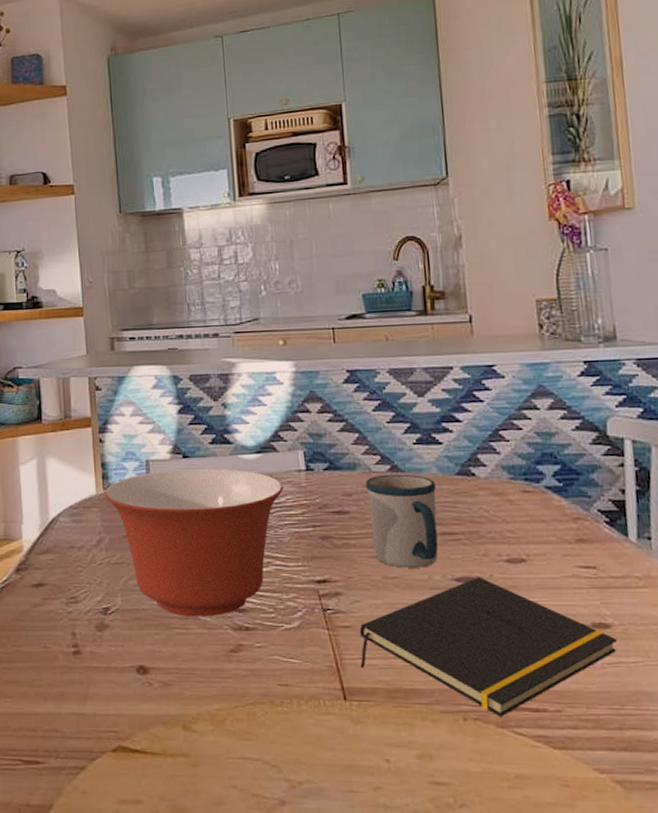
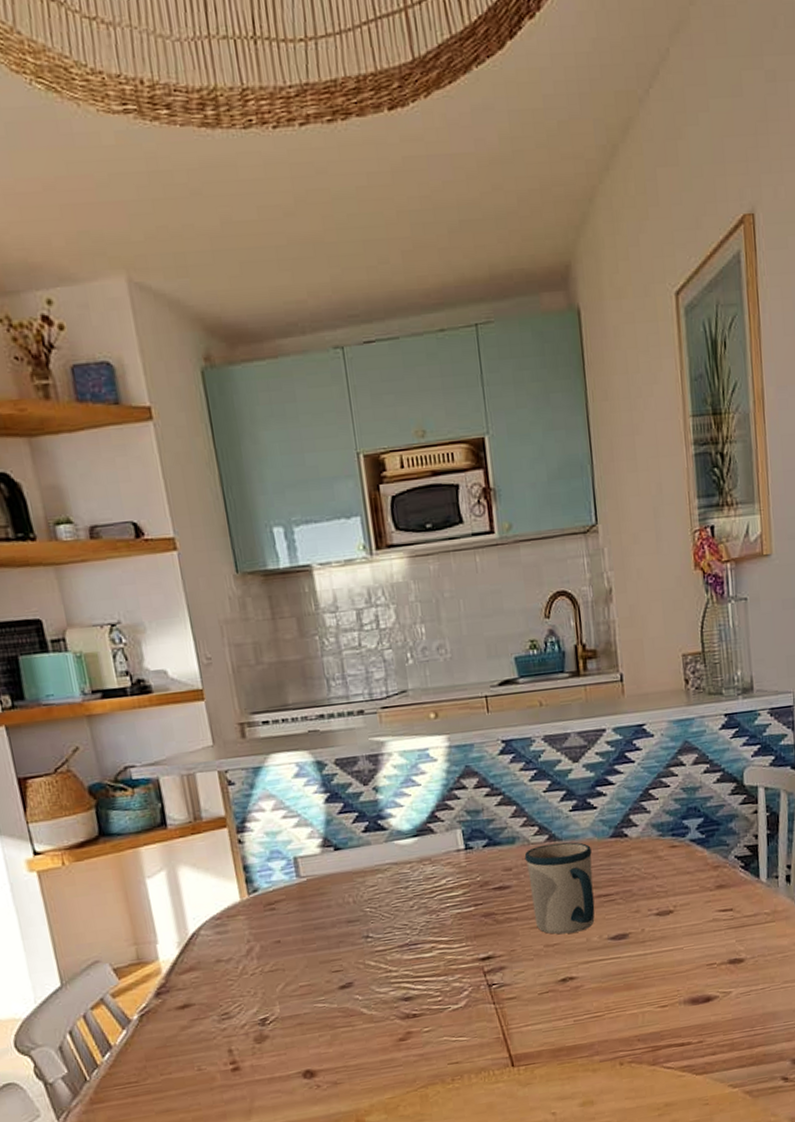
mixing bowl: present [104,468,283,617] -> none [249,856,443,1014]
notepad: present [359,577,618,718] -> none [524,933,750,1057]

